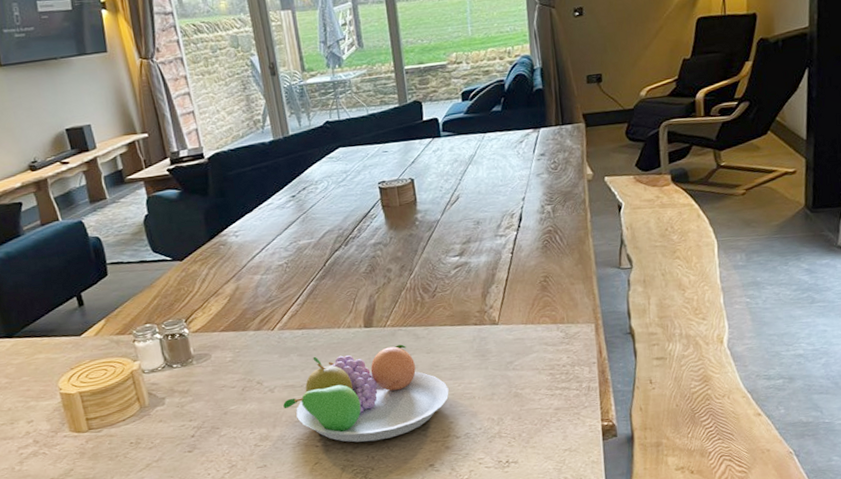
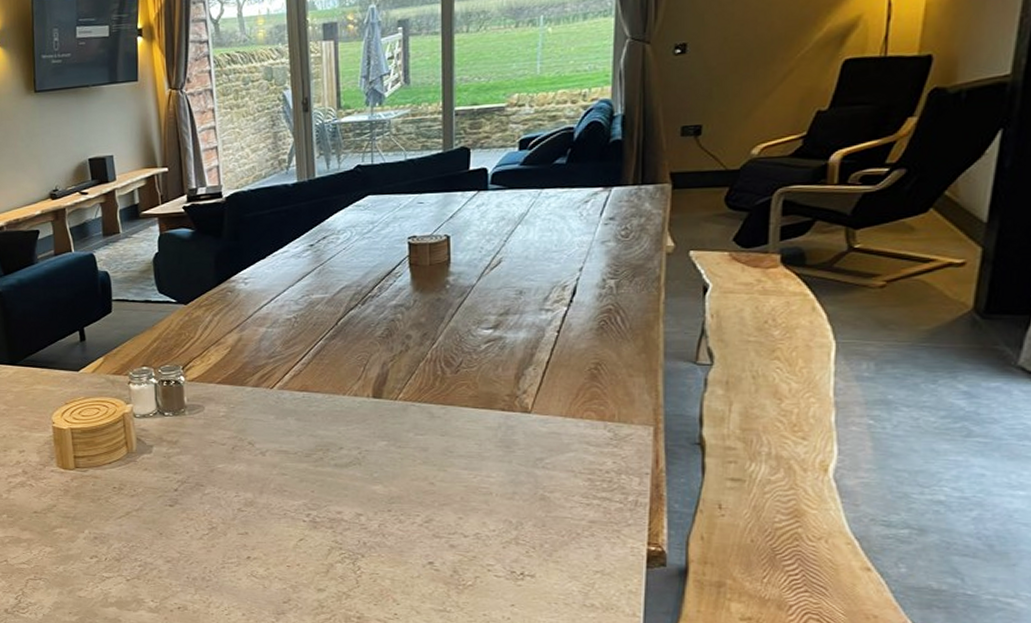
fruit bowl: present [283,344,449,443] -> none [273,422,462,526]

